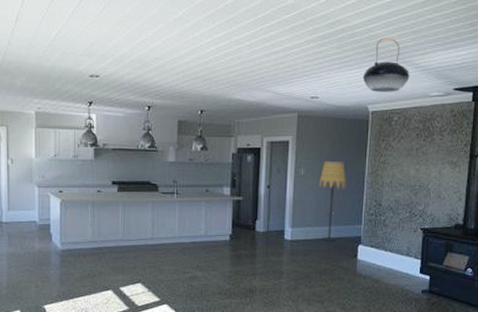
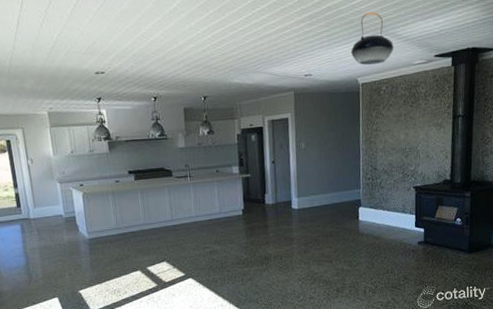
floor lamp: present [319,160,347,241] -> none [319,133,345,207]

